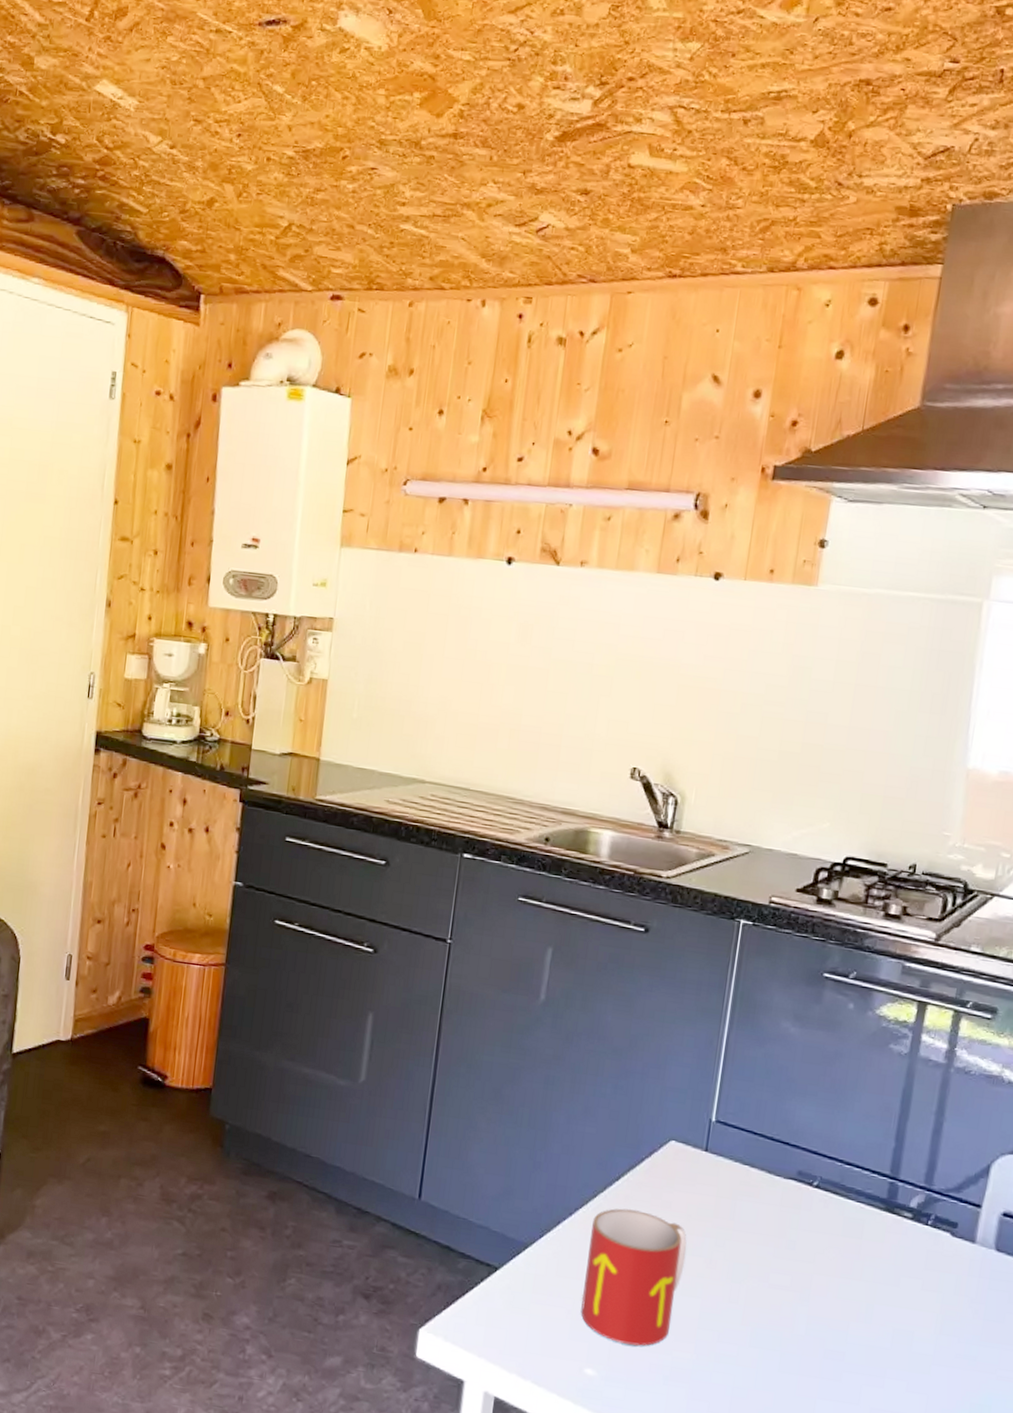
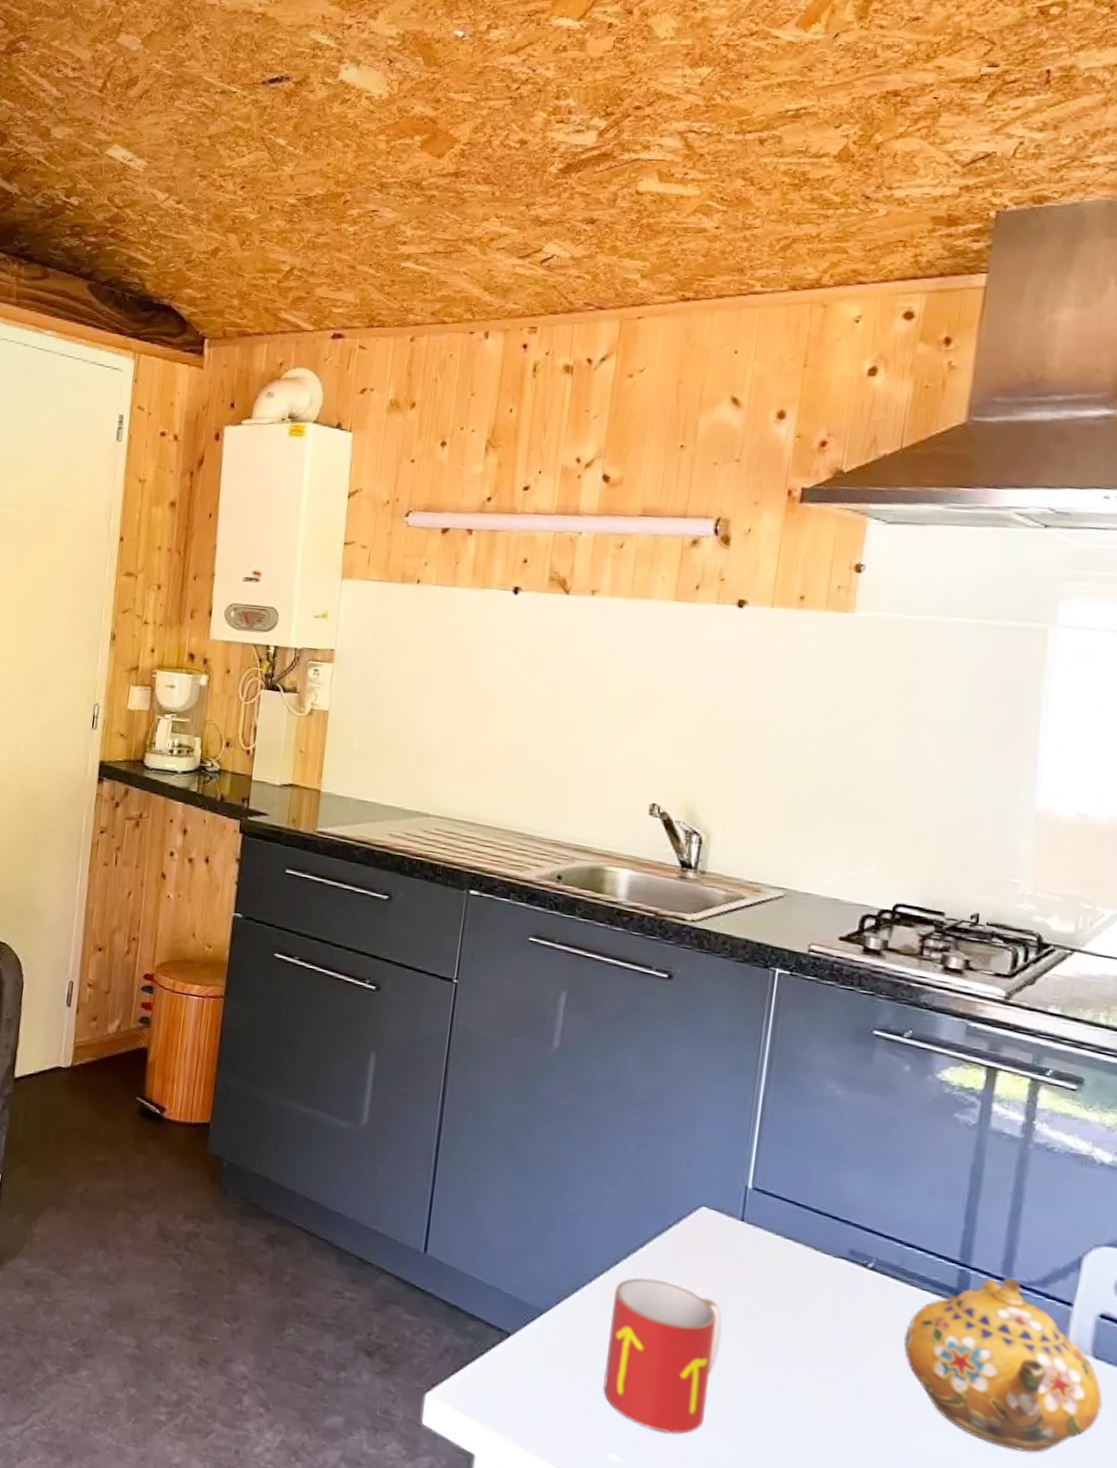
teapot: none [841,1186,1002,1336] -> present [903,1277,1103,1453]

